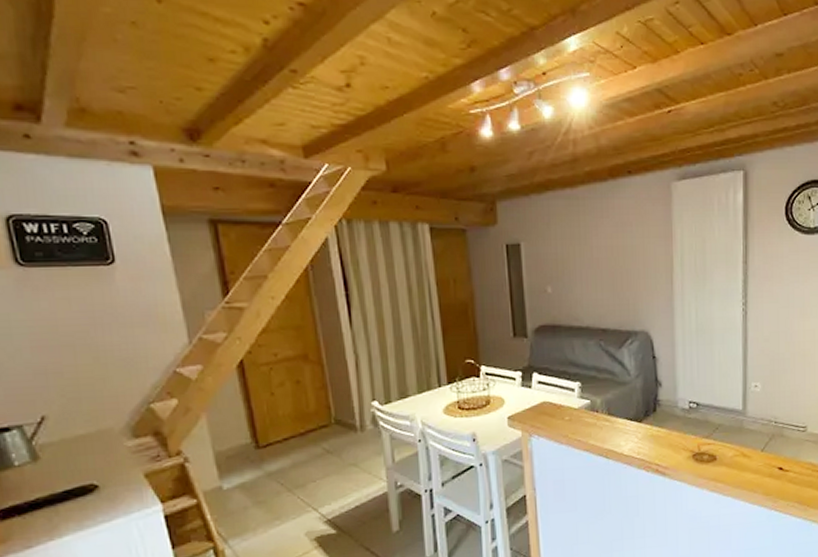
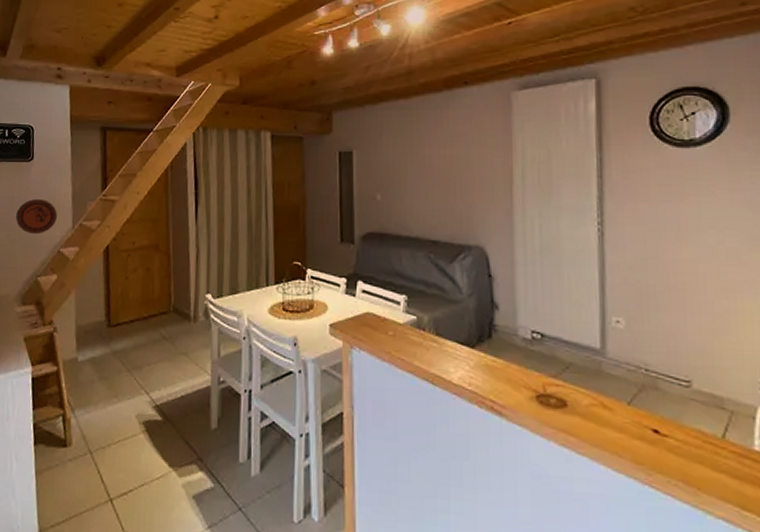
decorative plate: none [102,311,165,355] -> present [16,199,57,235]

